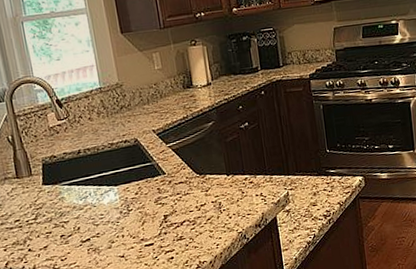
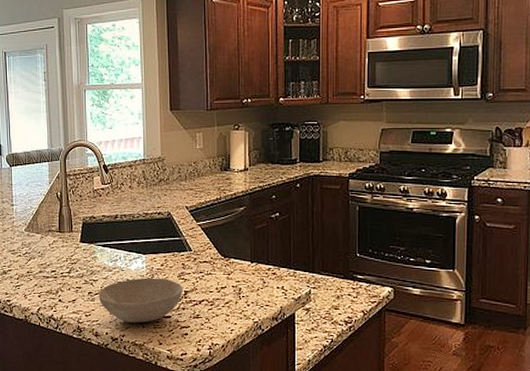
bowl: none [72,206,163,259] -> present [98,278,183,323]

